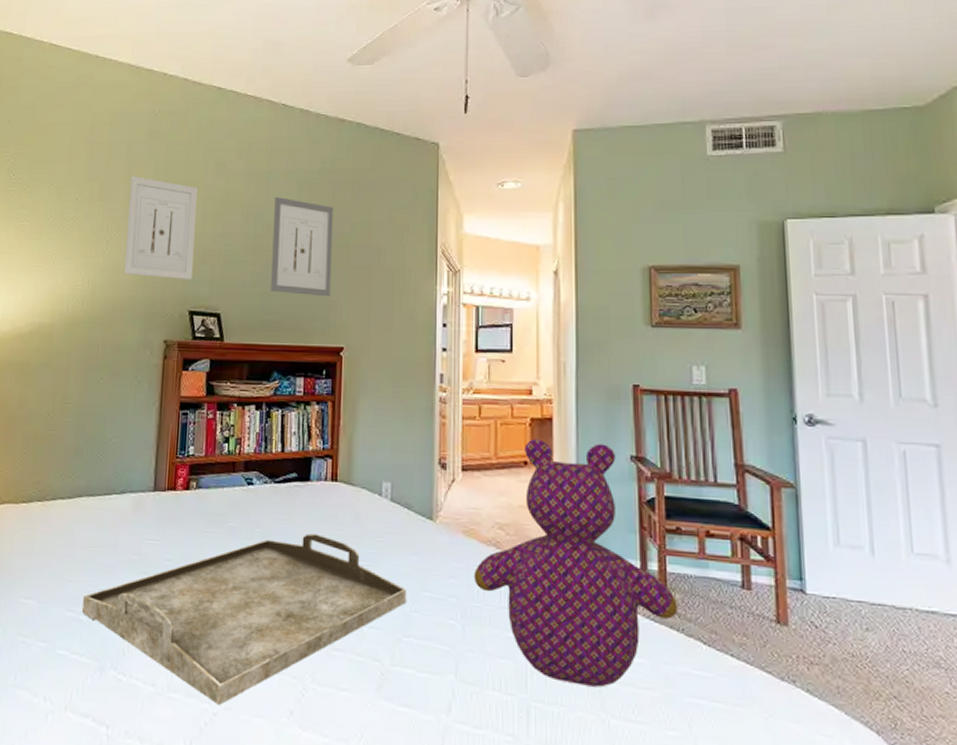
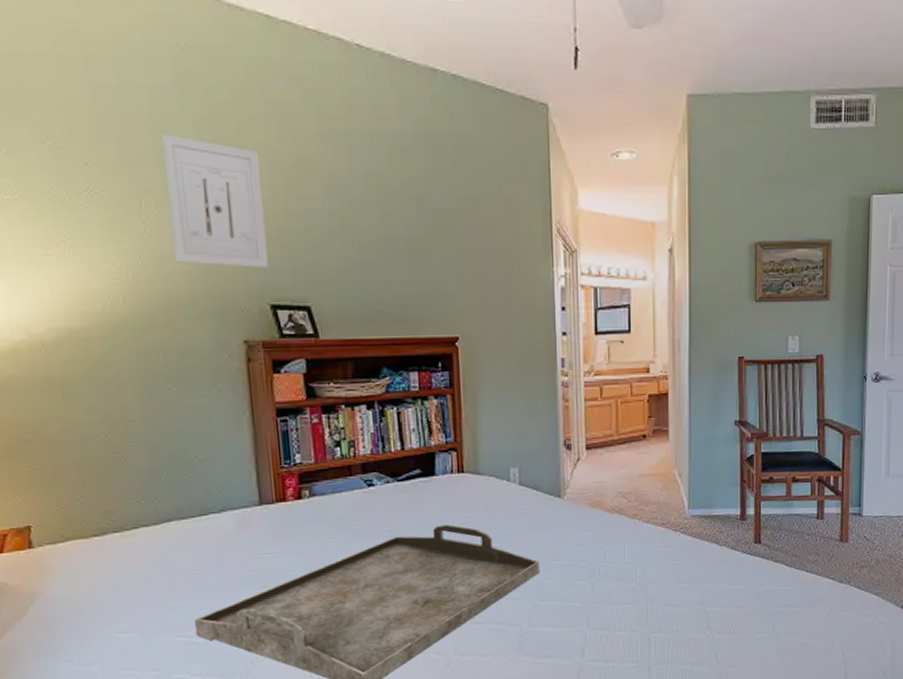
wall art: present [271,197,333,297] -> none [360,166,439,283]
teddy bear: present [473,439,678,687] -> none [600,412,768,614]

